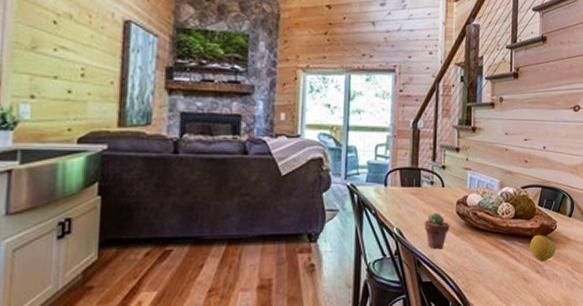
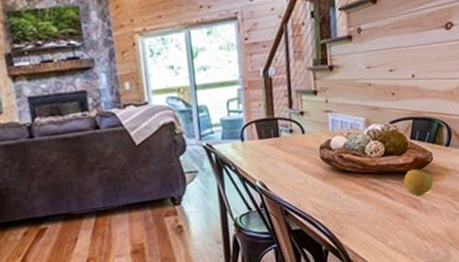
potted succulent: present [424,213,450,249] -> none [287,161,315,197]

